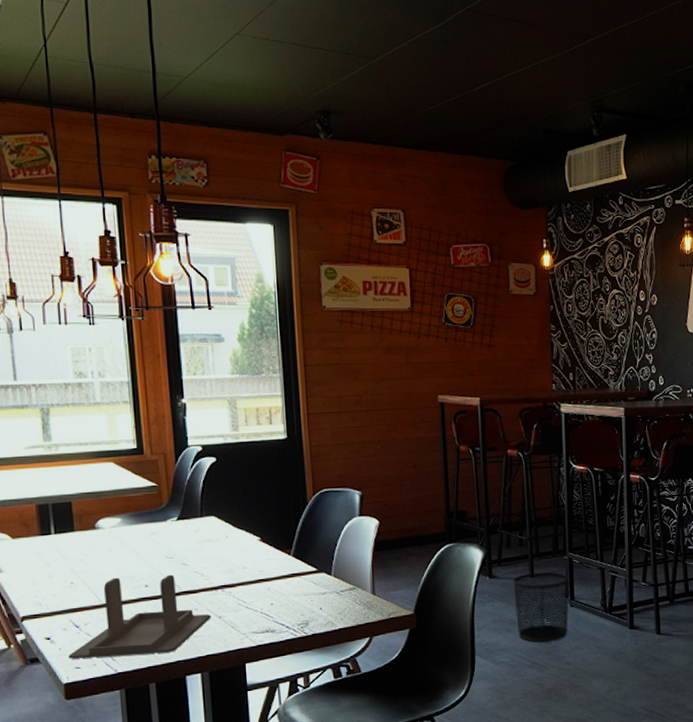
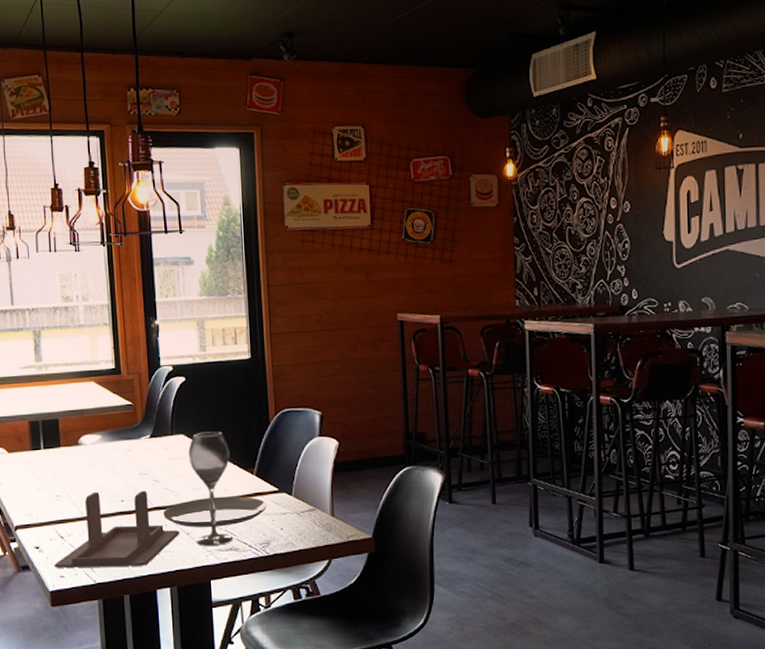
plate: none [192,577,306,611] -> present [163,496,268,527]
wineglass: none [220,512,270,629] -> present [188,431,233,546]
waste bin: present [513,571,570,642] -> none [474,498,534,573]

